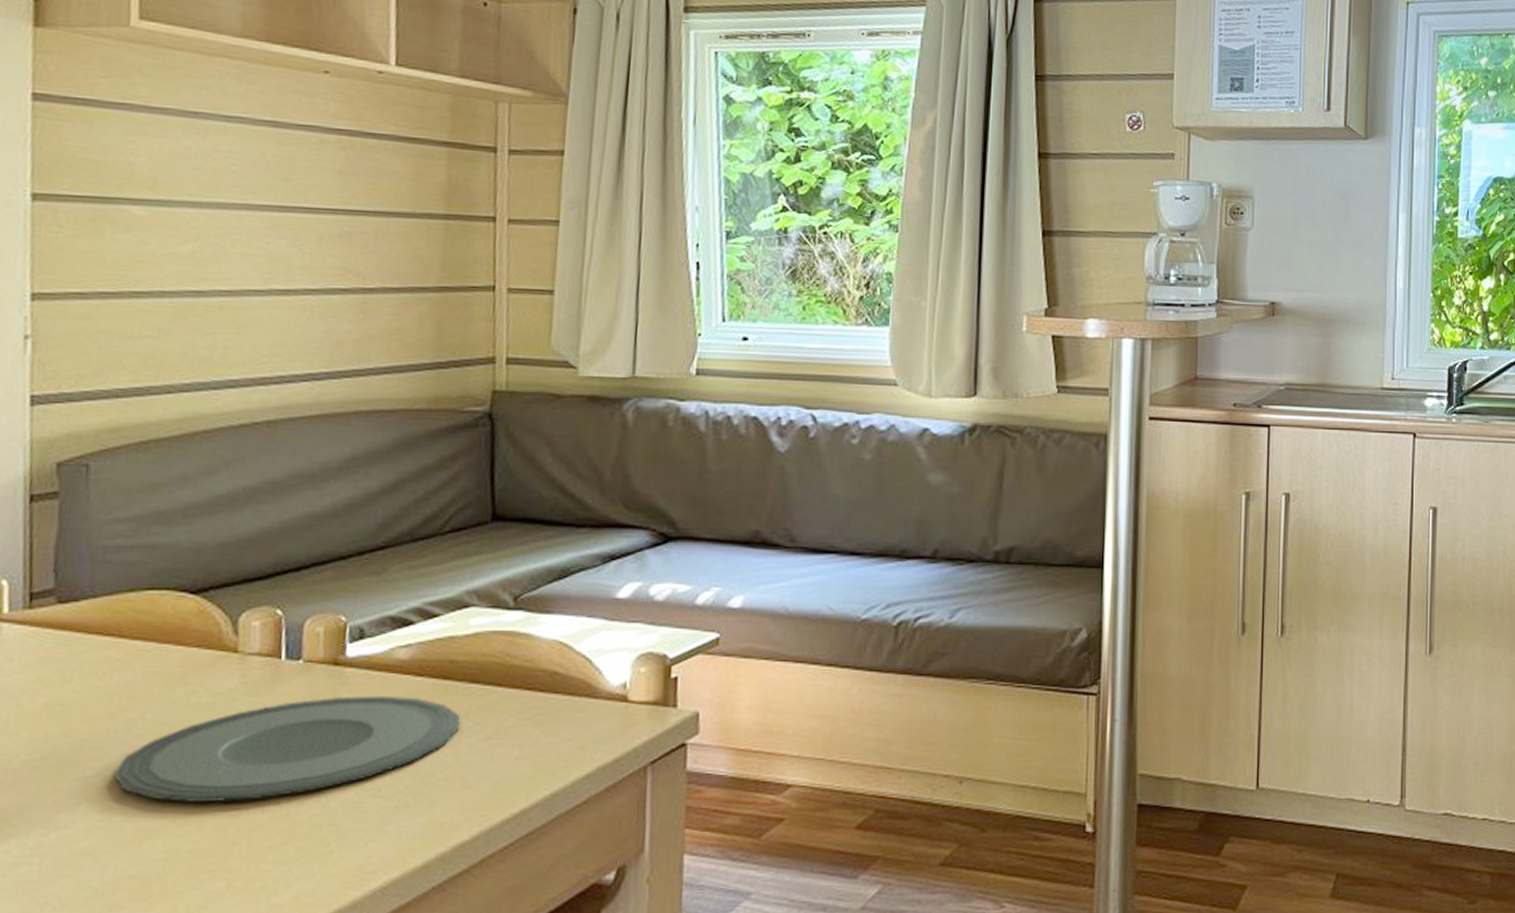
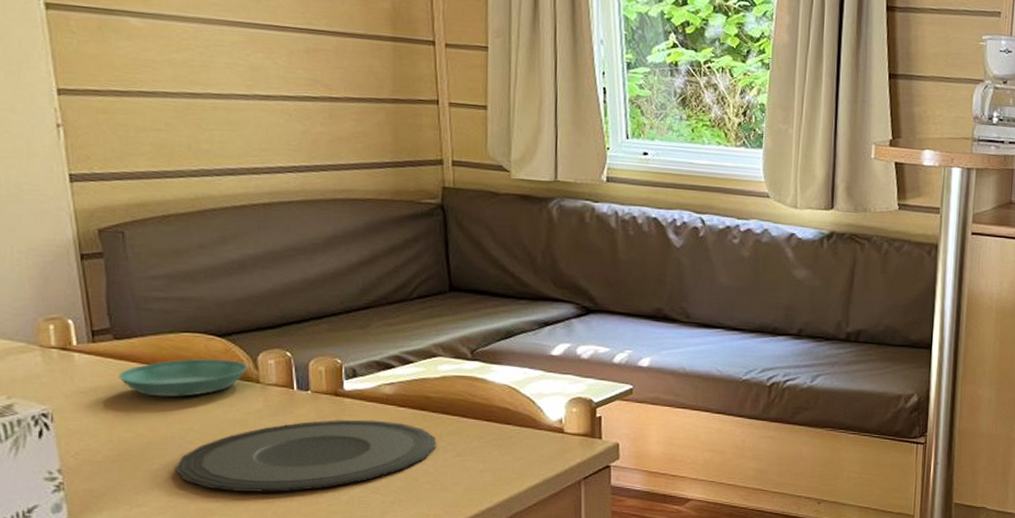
saucer: none [56,624,226,677] -> present [118,359,248,397]

